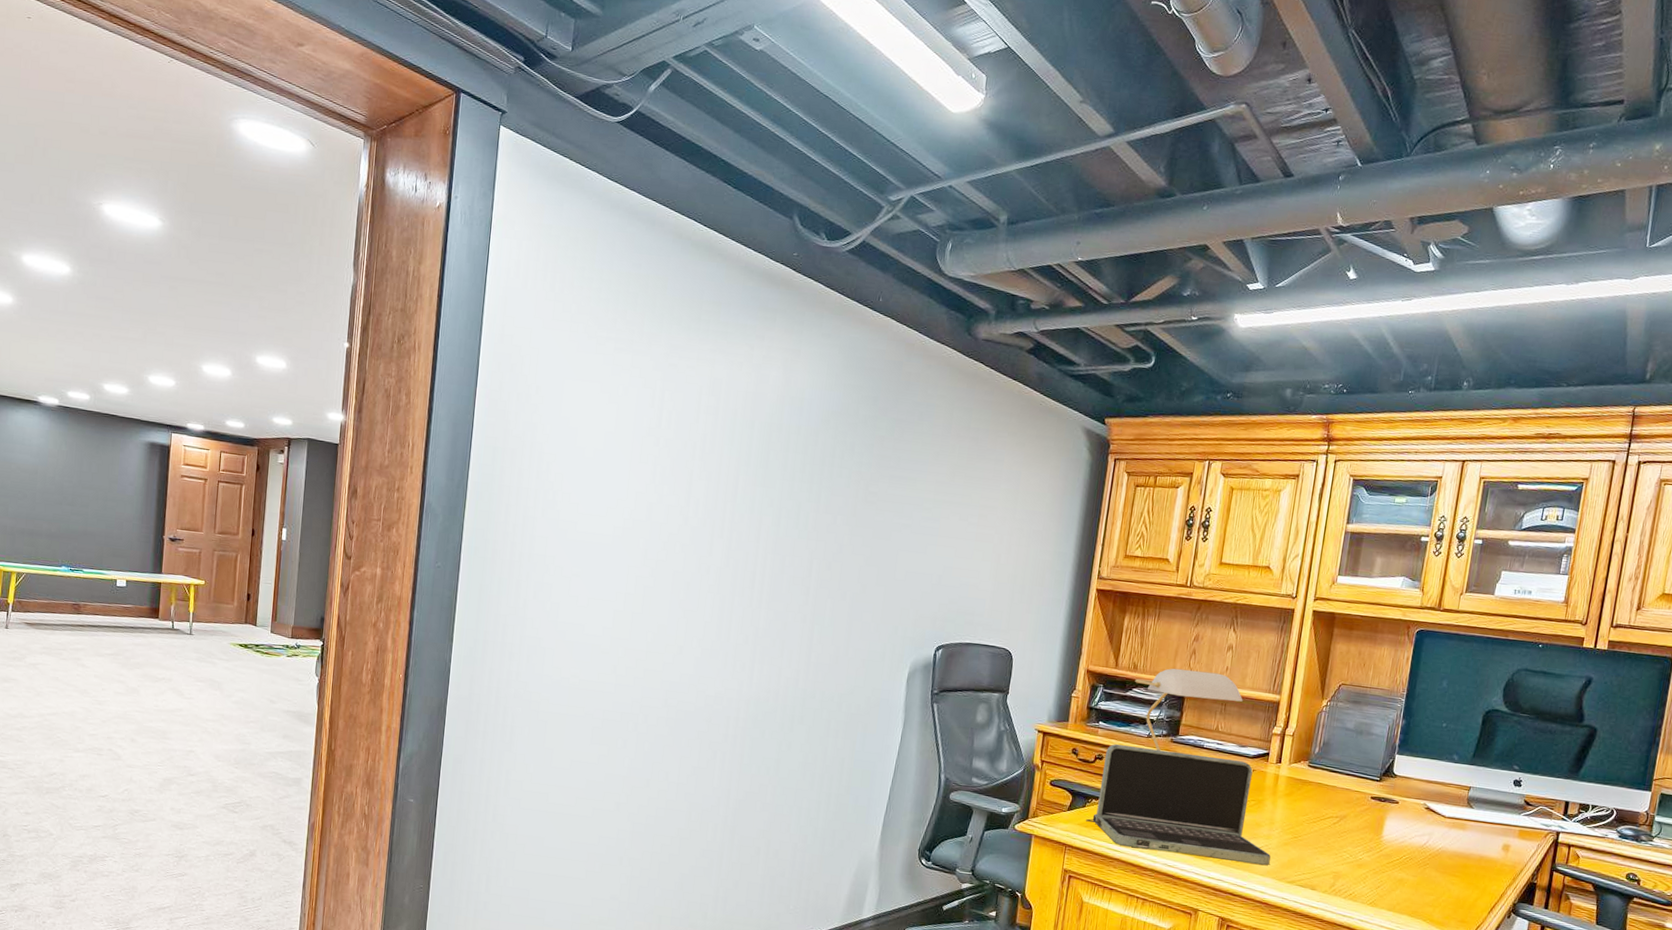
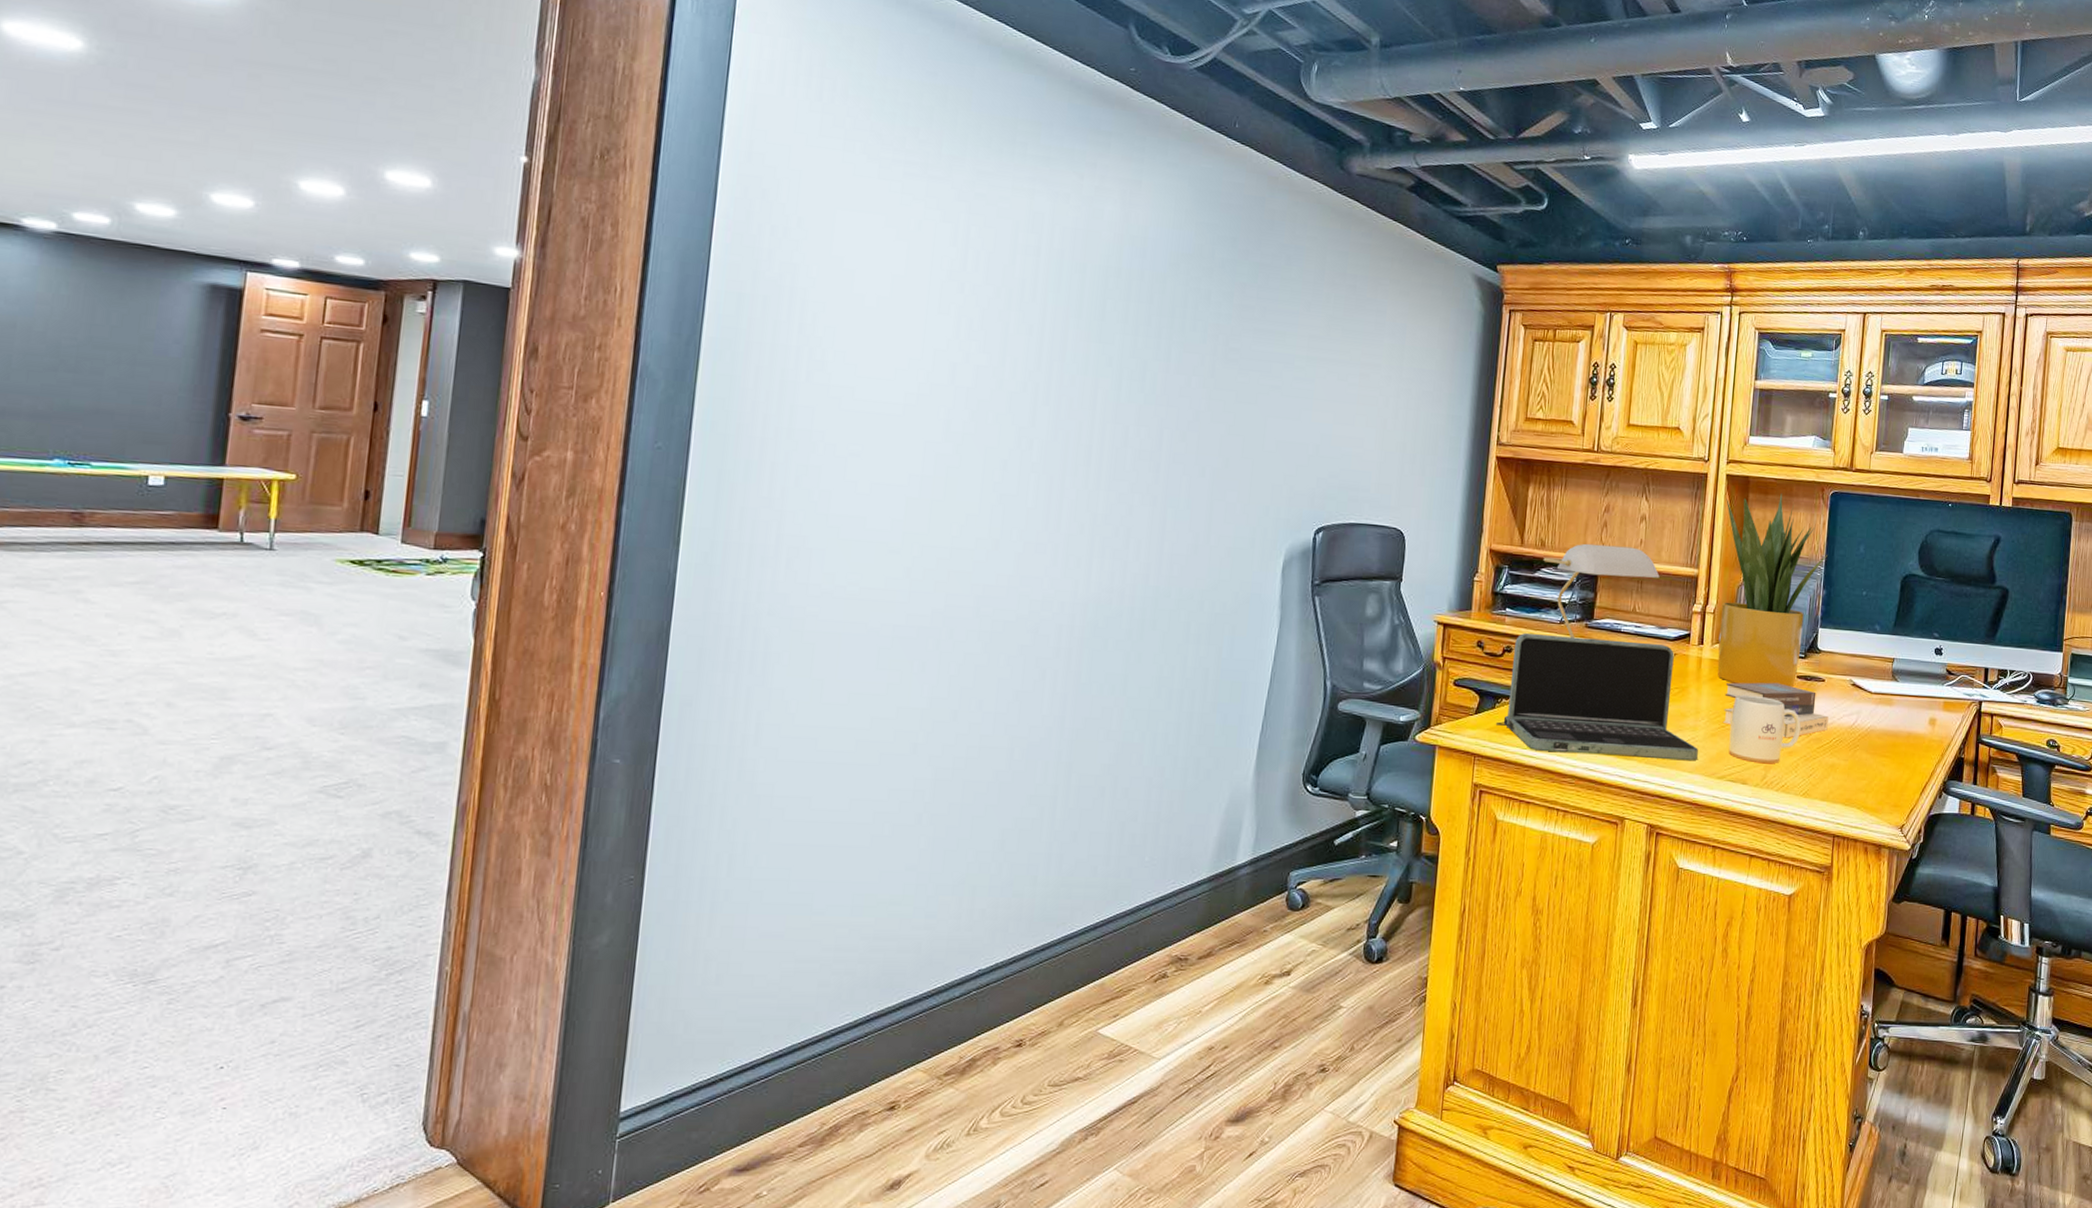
planter: none [1293,630,1409,807] -> present [1717,494,1827,687]
books: none [1295,799,1400,852] -> present [1722,682,1829,738]
mug: none [1299,810,1373,874] -> present [1728,694,1801,764]

